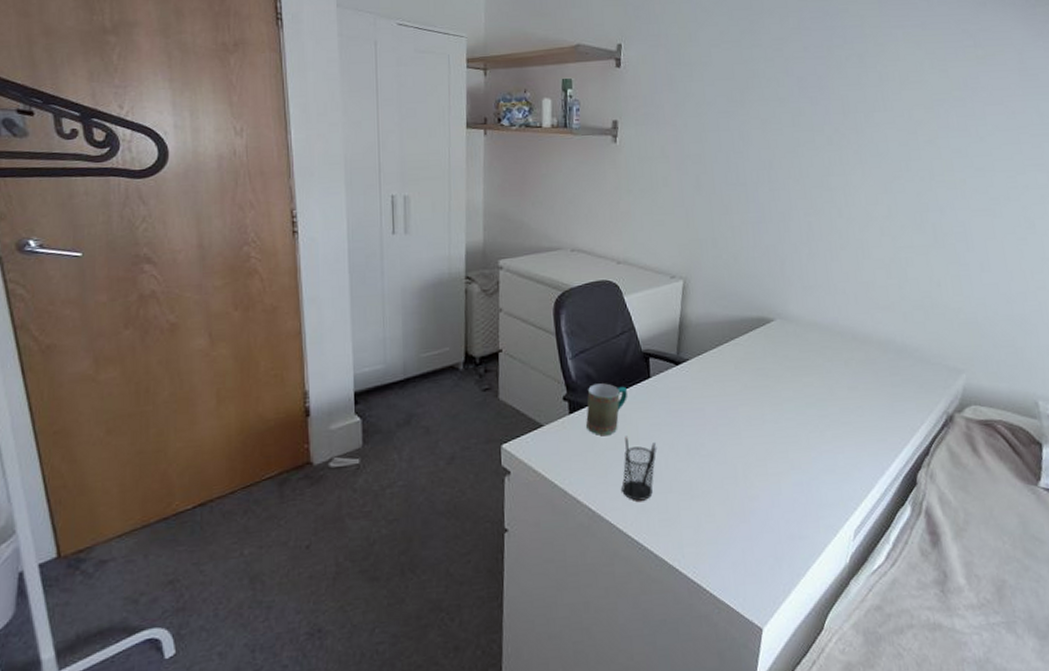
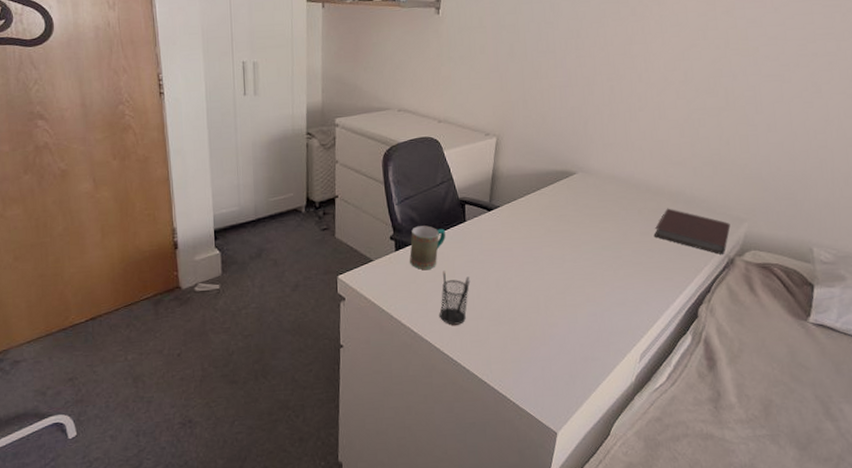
notebook: none [863,358,947,412] -> present [653,208,731,255]

